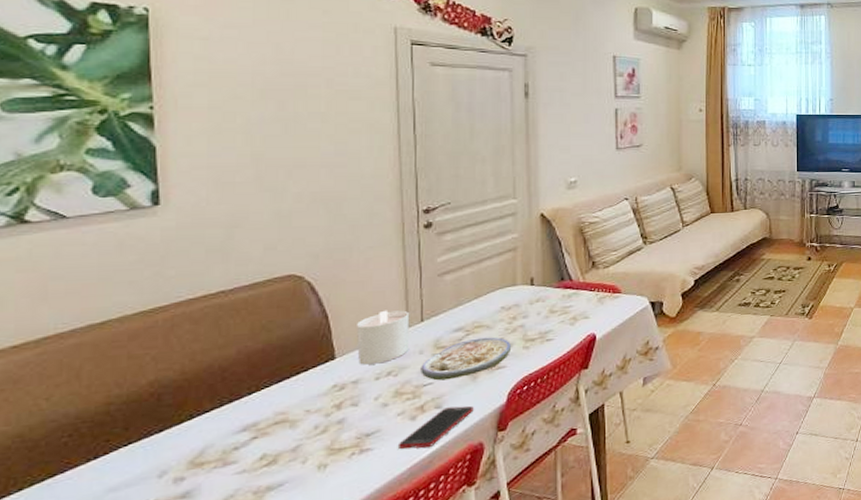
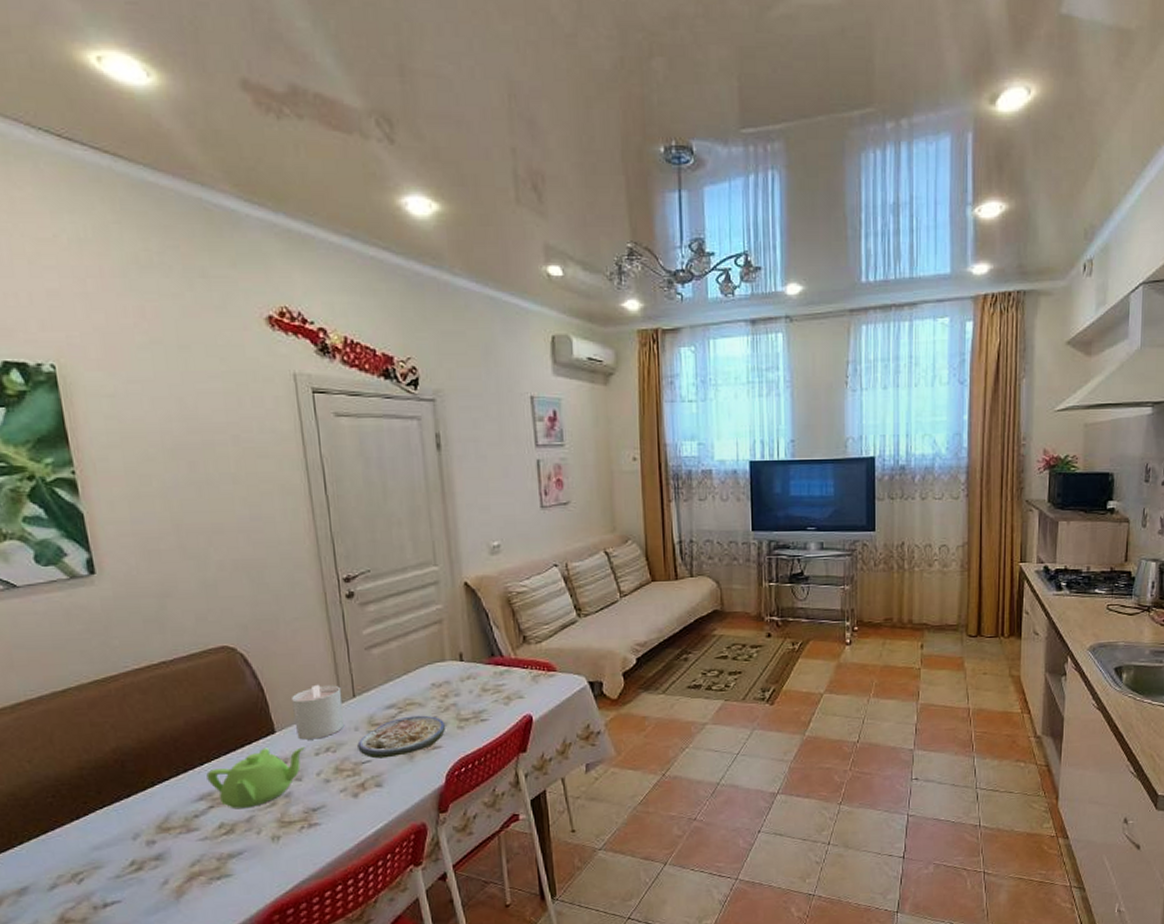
teapot: none [254,372,365,439] -> present [206,747,305,809]
cell phone: present [397,405,474,450] -> none [343,785,413,826]

